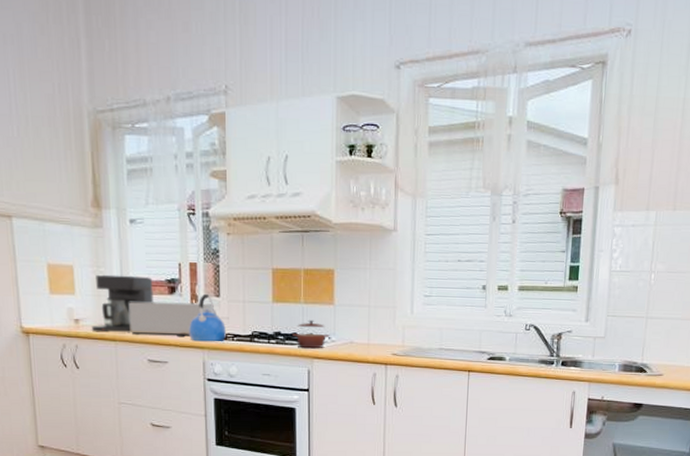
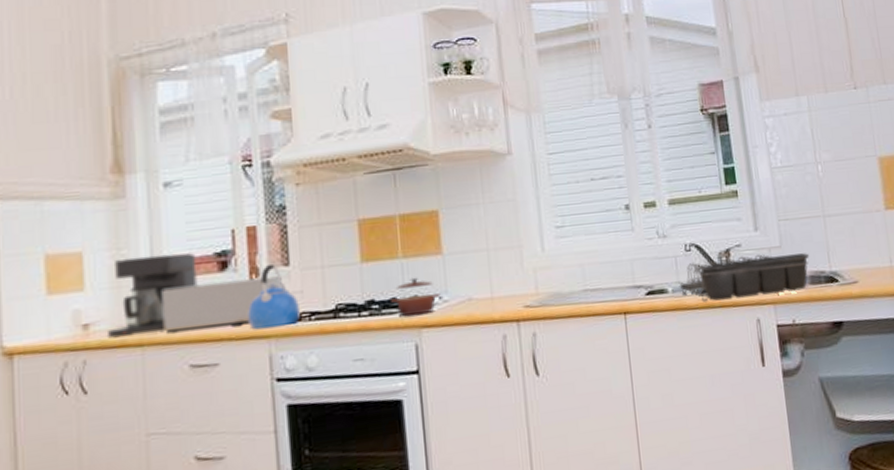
dish rack: none [515,340,627,375] -> present [678,253,810,304]

